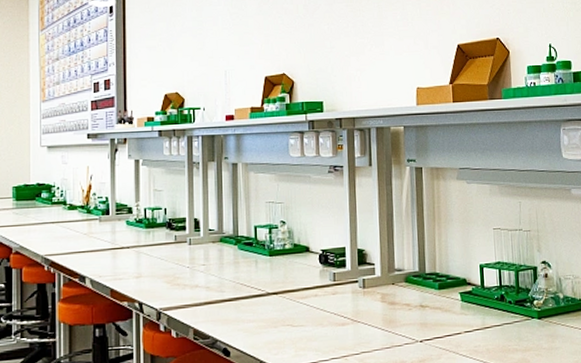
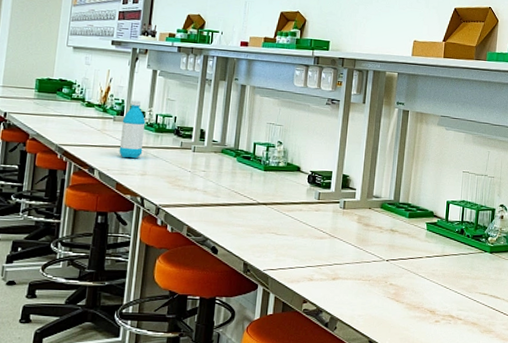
water bottle: none [108,196,135,262] -> present [119,100,146,159]

